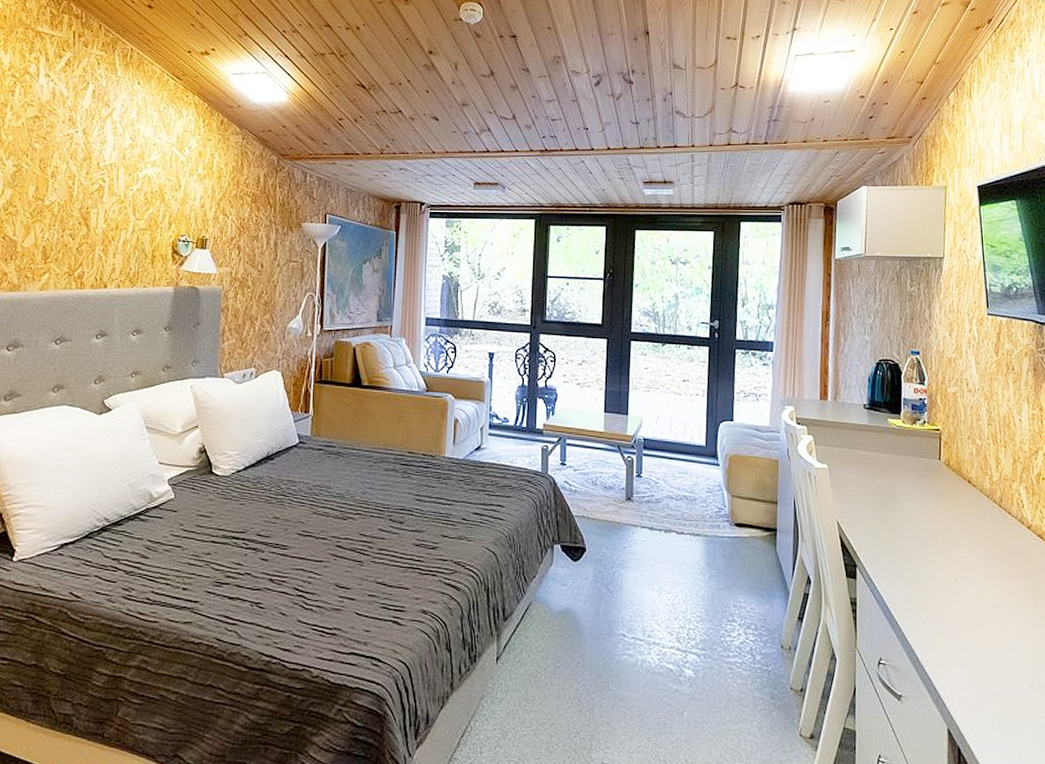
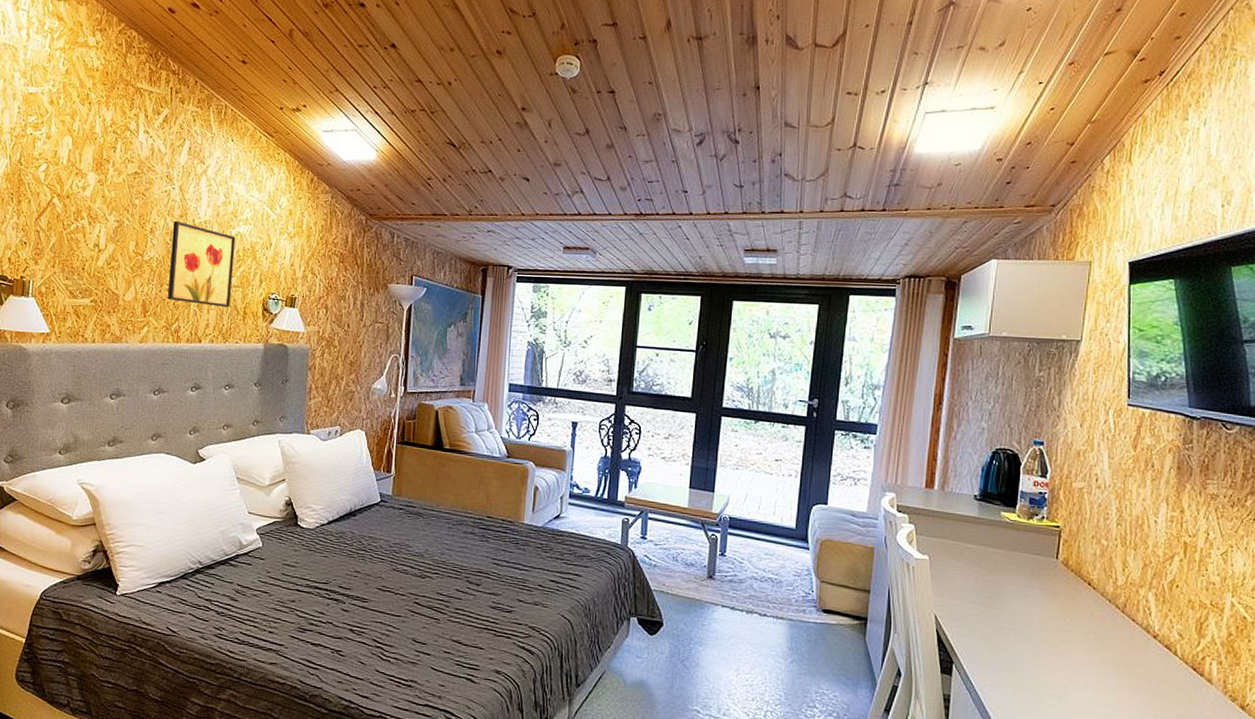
wall art: none [70,164,143,251] -> present [168,220,236,308]

